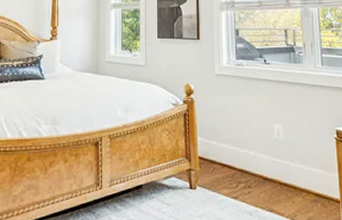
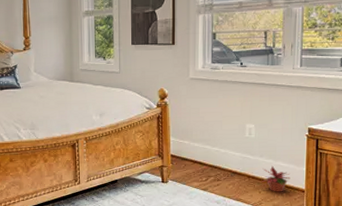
potted plant: none [294,171,324,202] -> present [261,165,290,192]

